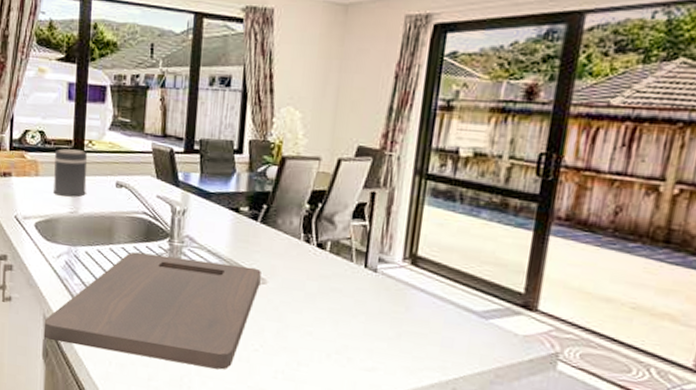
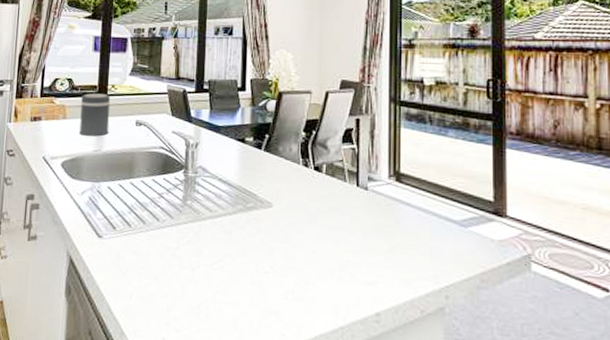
cutting board: present [43,251,261,370] -> none [66,184,267,295]

